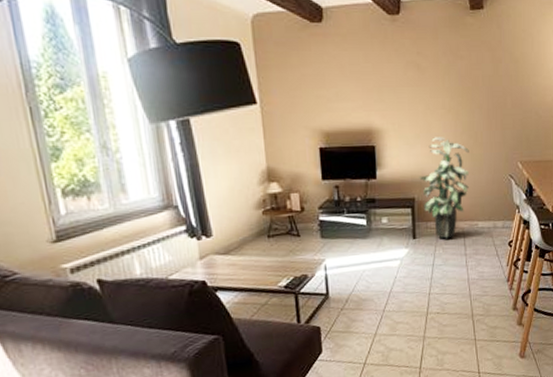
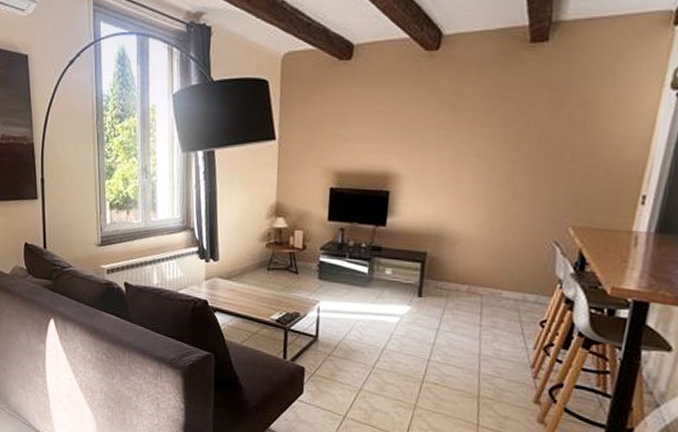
indoor plant: present [419,137,469,239] -> none [435,188,504,304]

